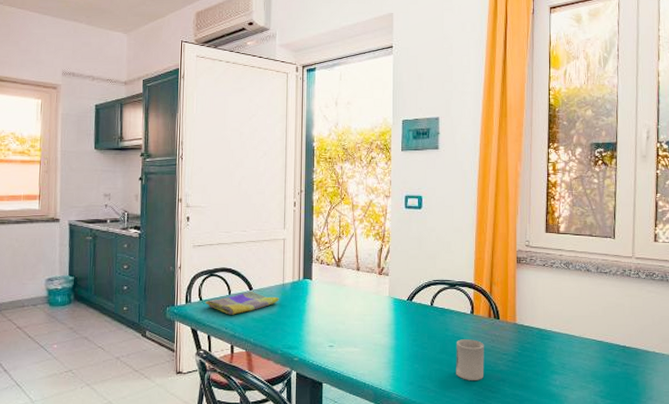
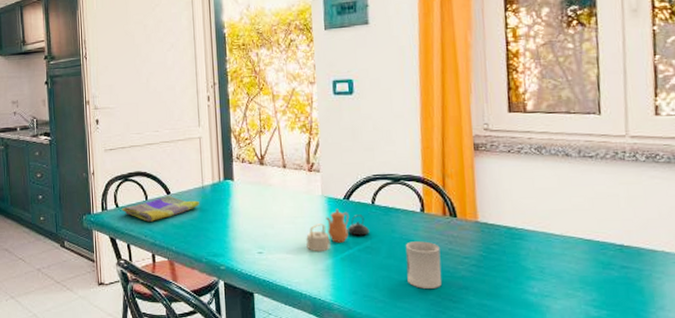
teapot: none [372,309,427,347] -> present [306,209,370,252]

